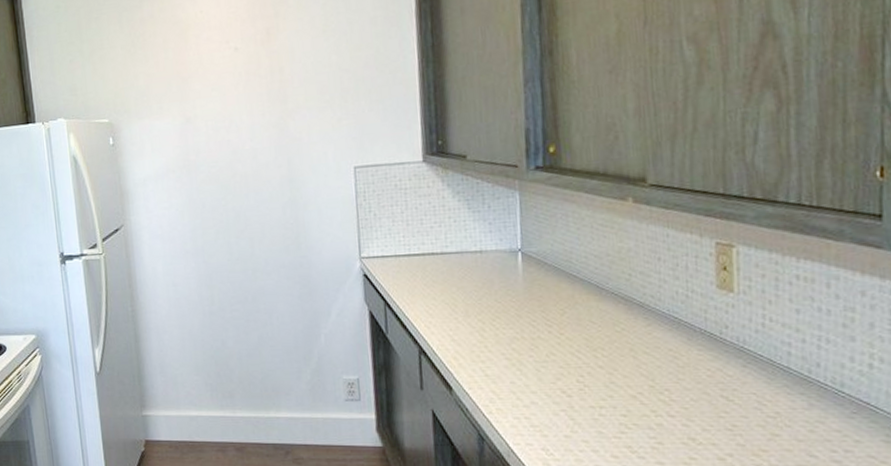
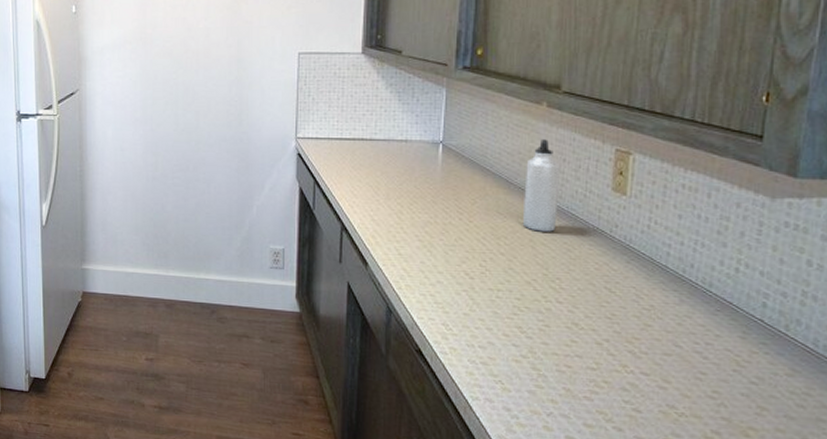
water bottle: none [616,238,658,340] -> present [522,139,560,232]

